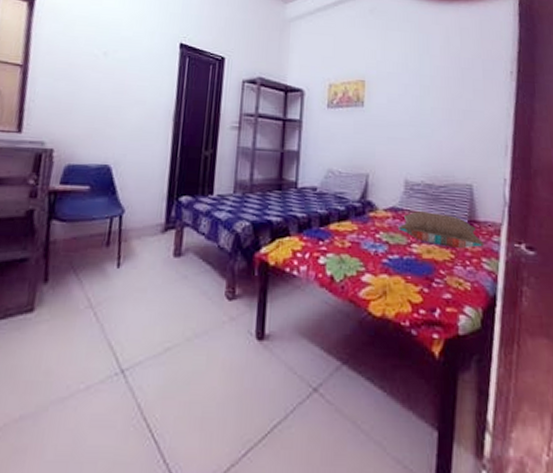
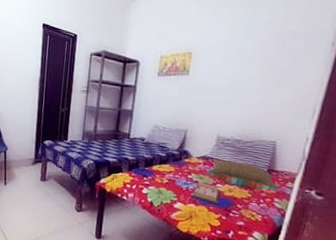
hardback book: none [382,242,417,271] -> present [191,182,220,203]

